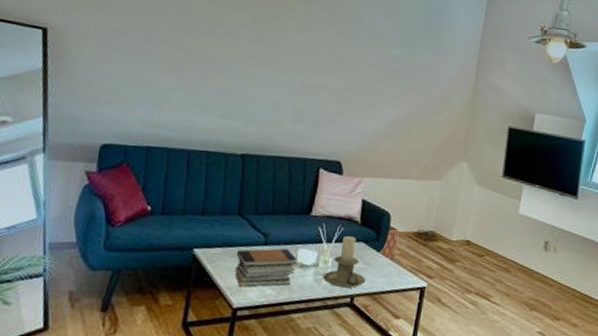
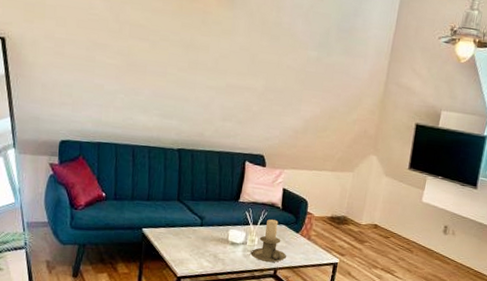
book stack: present [235,248,297,287] -> none [177,229,229,260]

